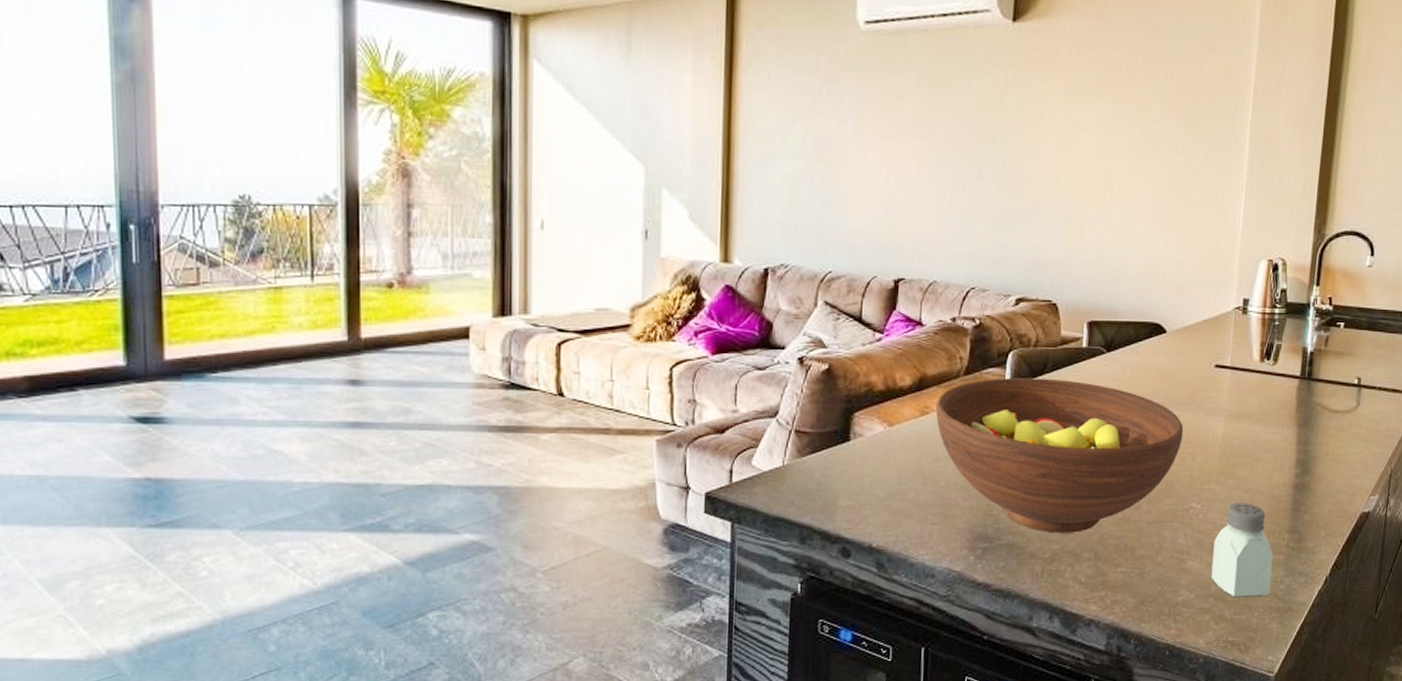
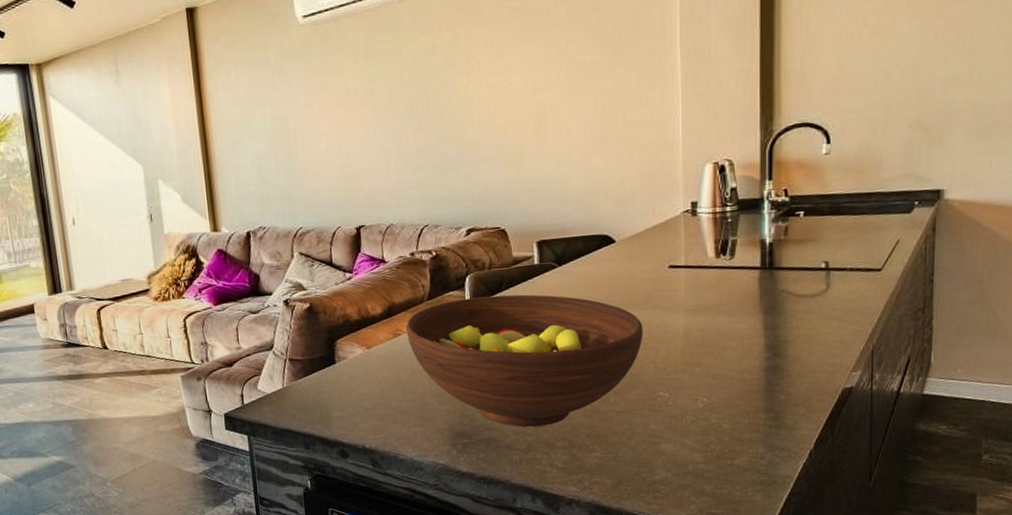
saltshaker: present [1211,502,1273,598] -> none [686,388,751,474]

